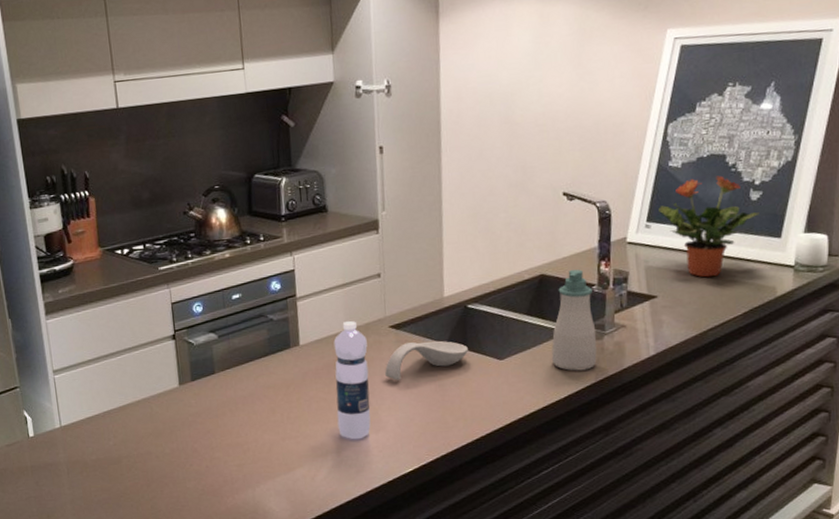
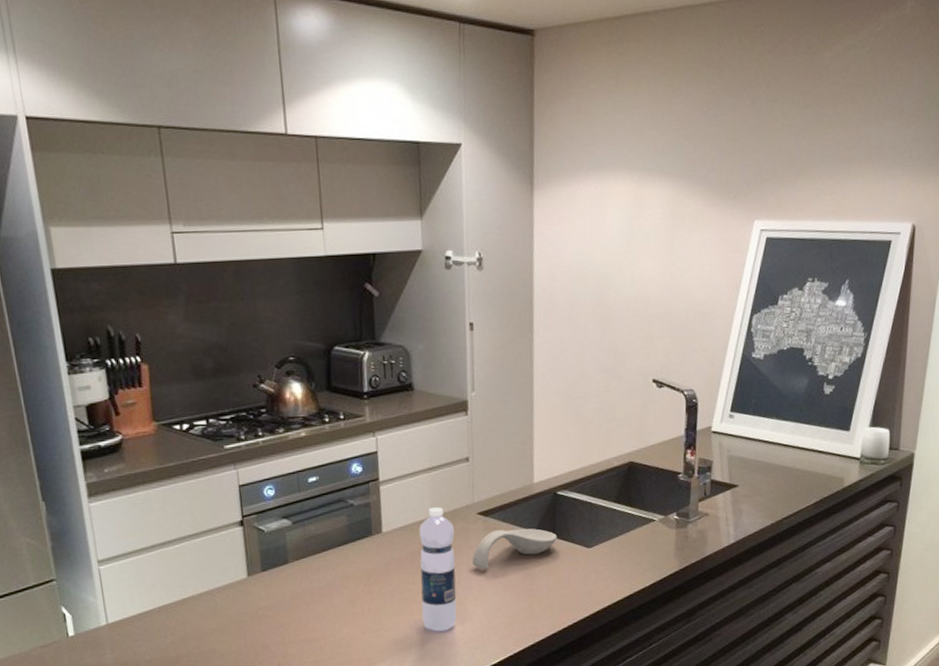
soap bottle: present [551,269,597,371] -> none [638,457,681,559]
potted plant: present [658,176,759,278] -> none [742,369,831,468]

